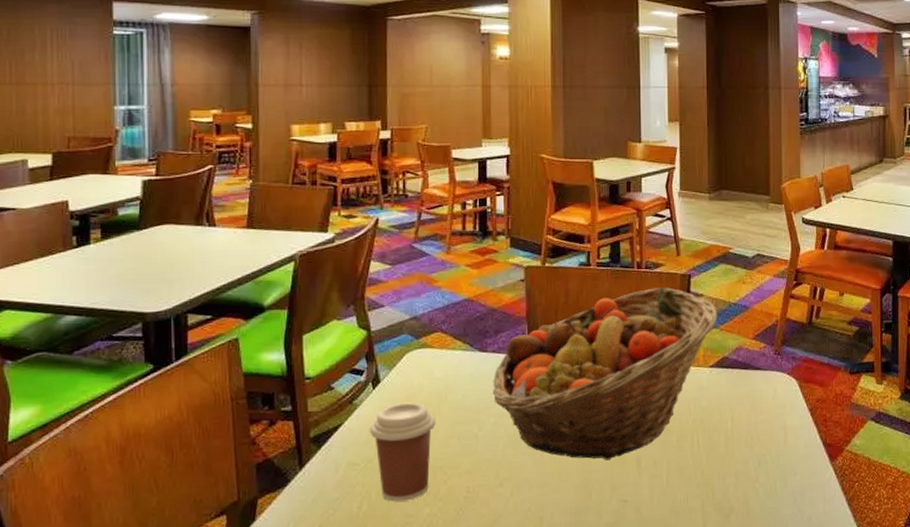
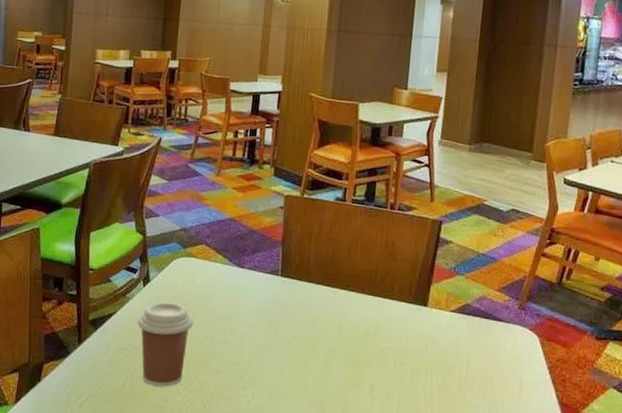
fruit basket: present [492,287,717,461] -> none [244,229,465,383]

